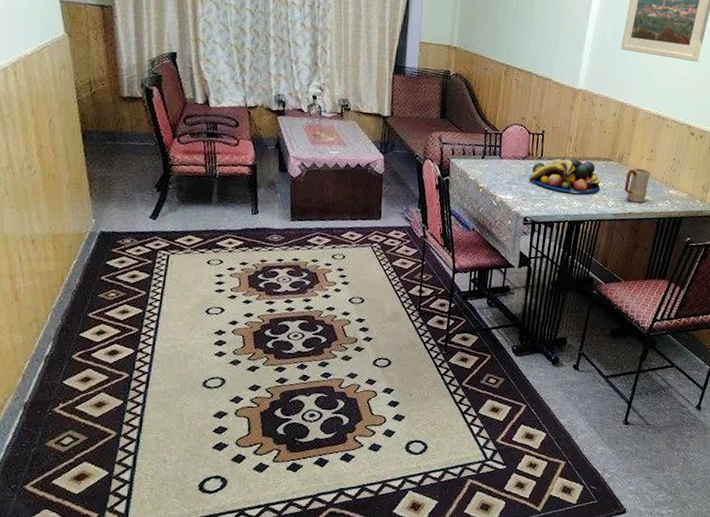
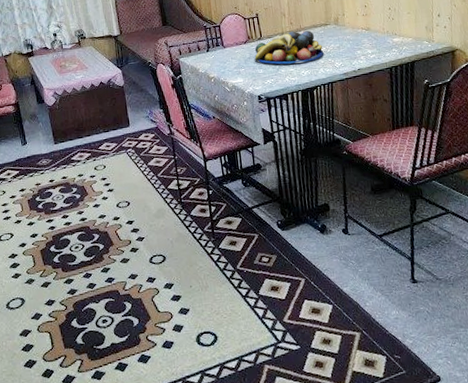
mug: present [624,168,651,203] -> none [346,24,372,59]

